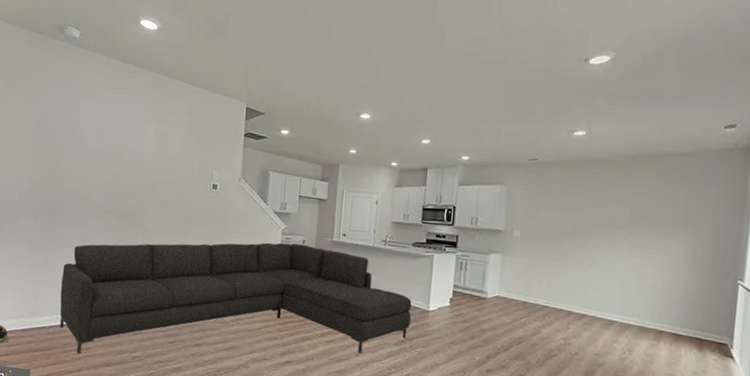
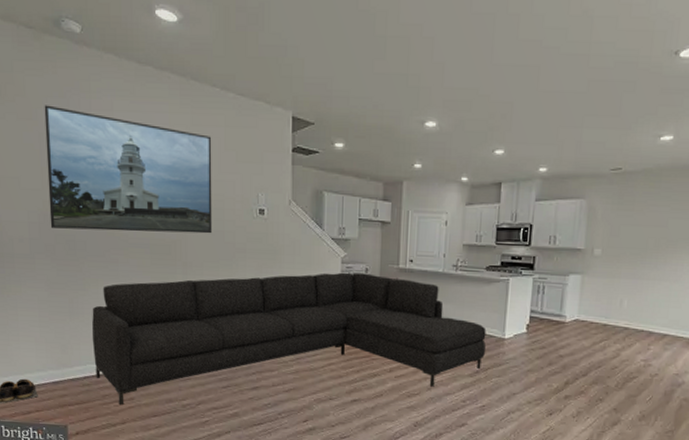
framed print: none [37,94,178,204] -> present [44,105,212,234]

